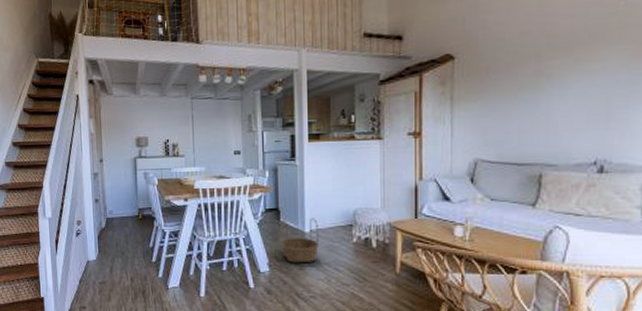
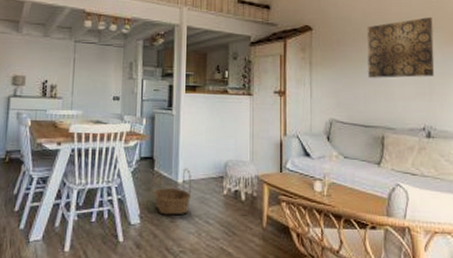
wall art: none [525,25,617,109] -> present [367,16,435,78]

